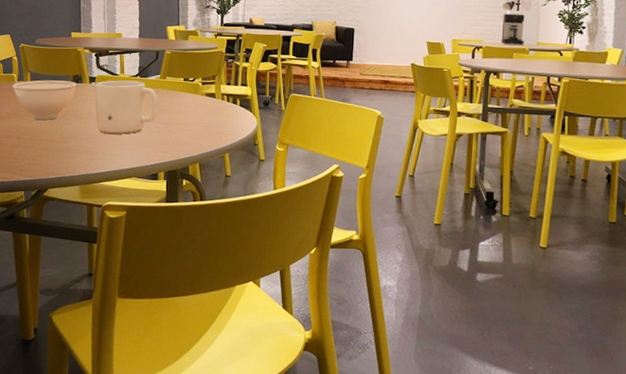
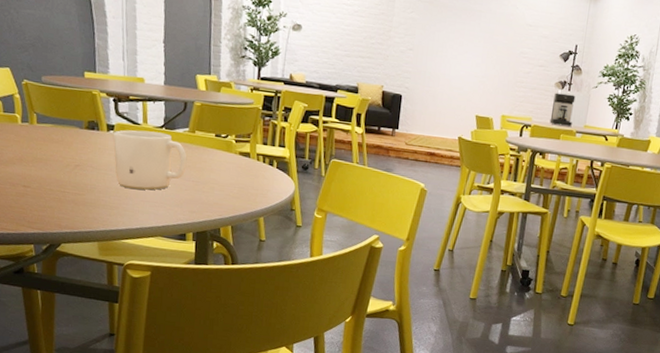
bowl: present [12,80,77,120] -> none [15,123,93,169]

